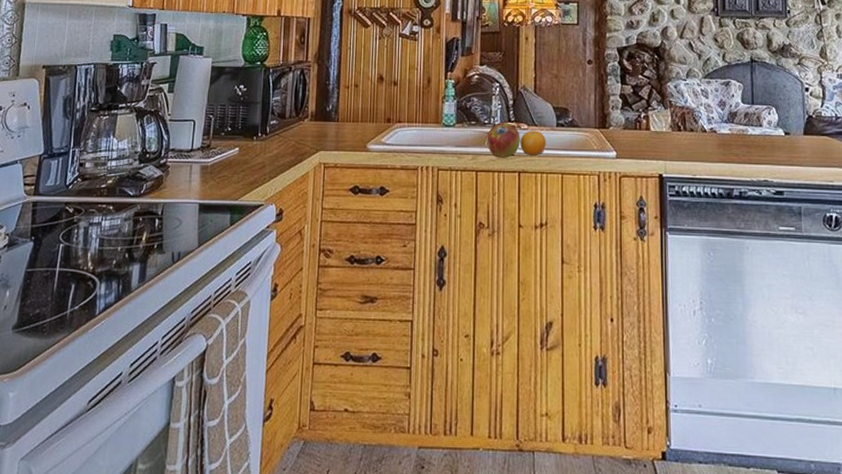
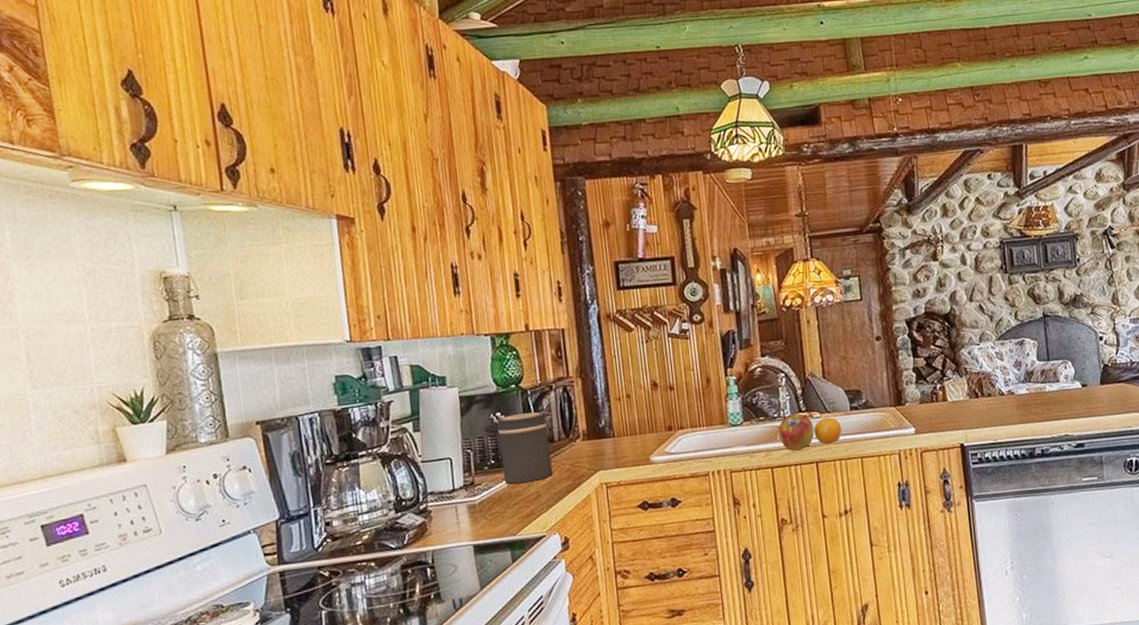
cylinder: none [236,89,282,153] -> present [497,412,553,484]

